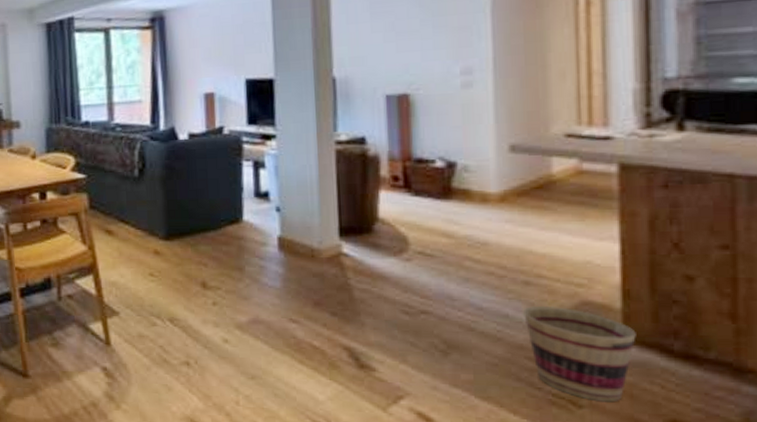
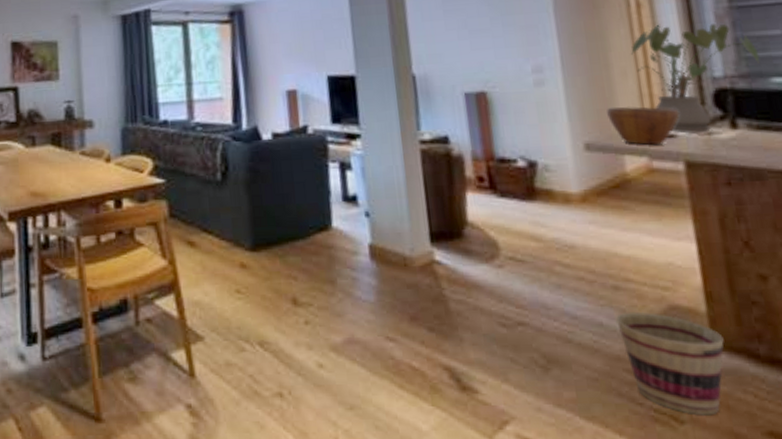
bowl: none [538,107,619,148] -> present [607,106,680,146]
house plant: none [573,21,723,137] -> present [631,23,760,135]

